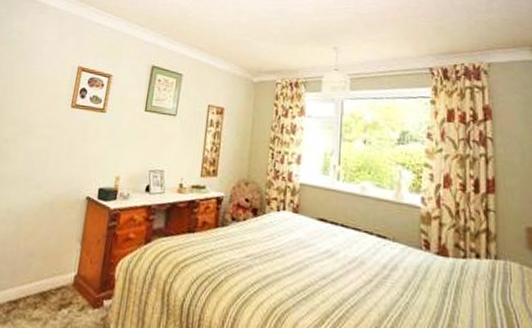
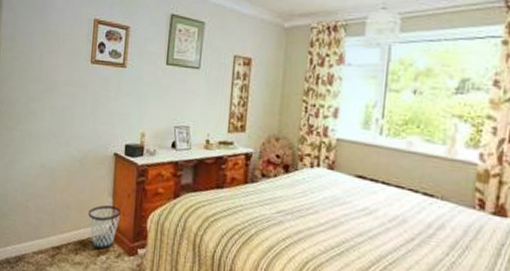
wastebasket: none [53,251,89,303] -> present [88,205,121,251]

